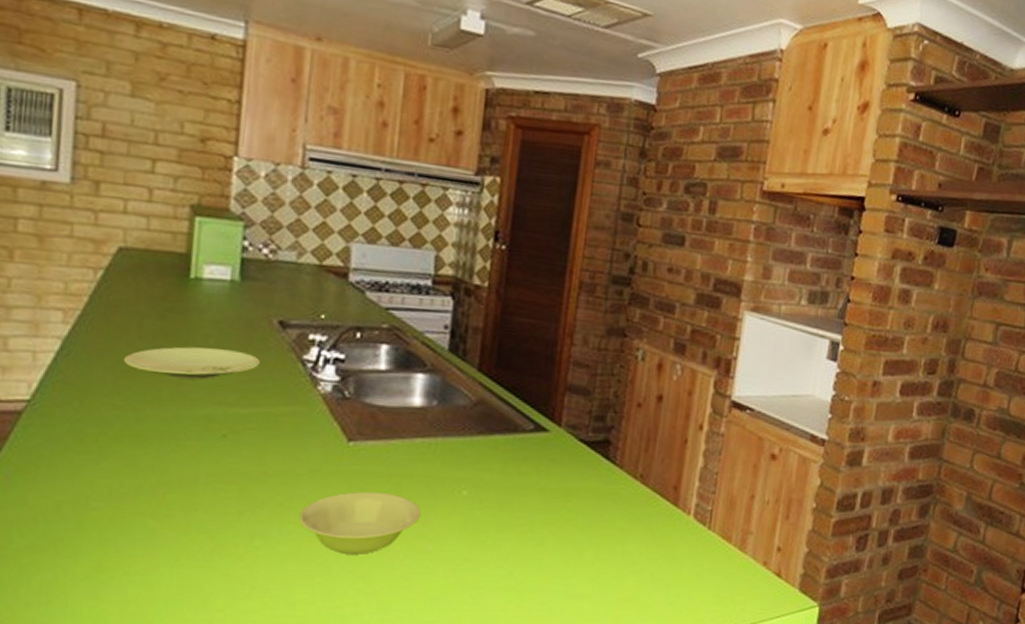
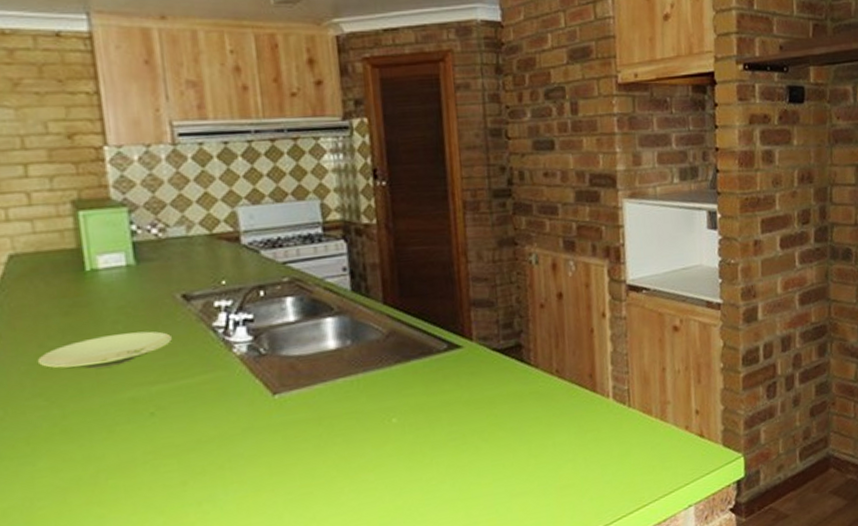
bowl: present [299,492,422,555] -> none [241,435,358,501]

